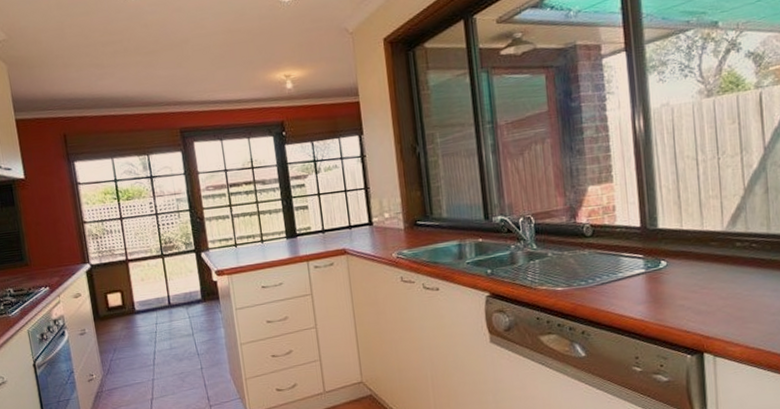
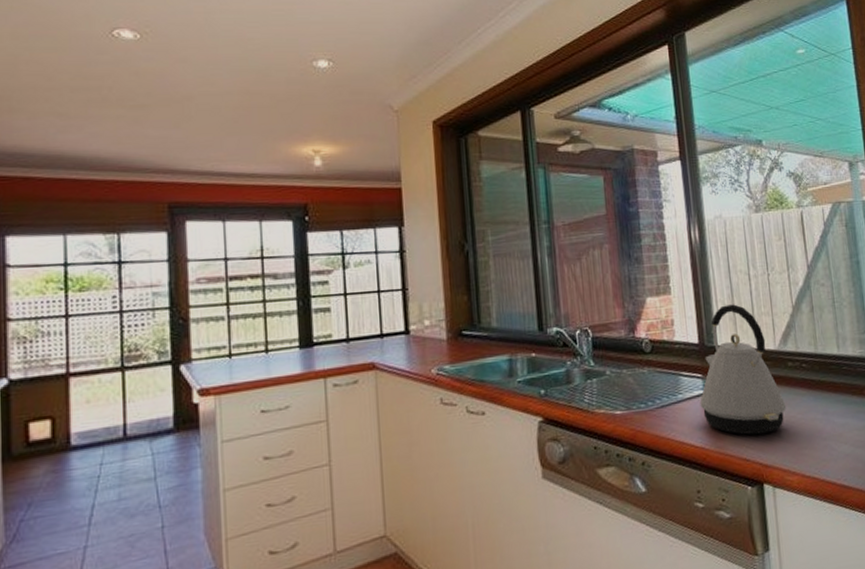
kettle: none [640,189,732,310] -> present [699,304,787,435]

